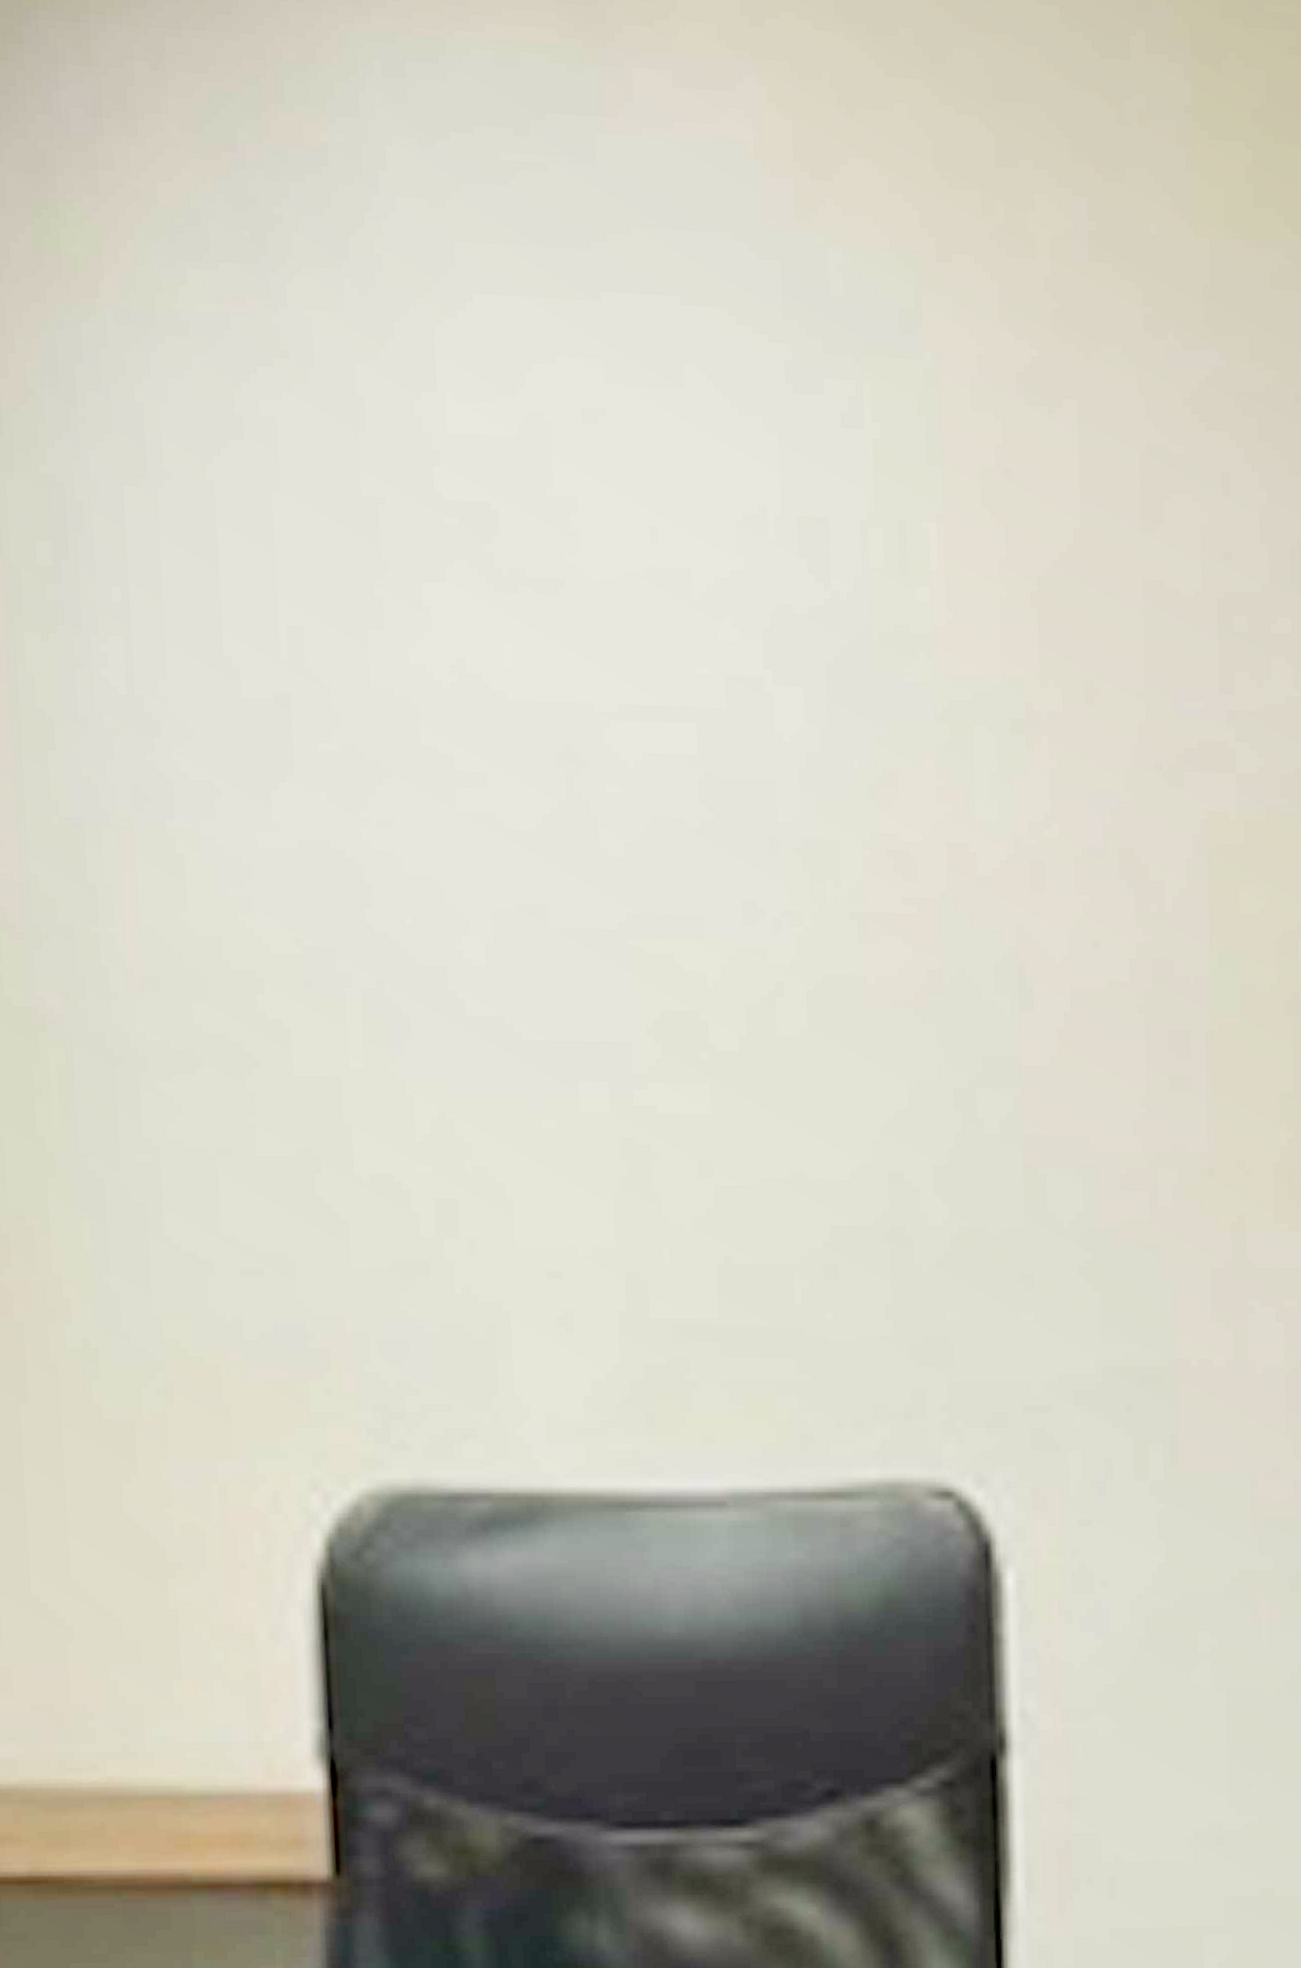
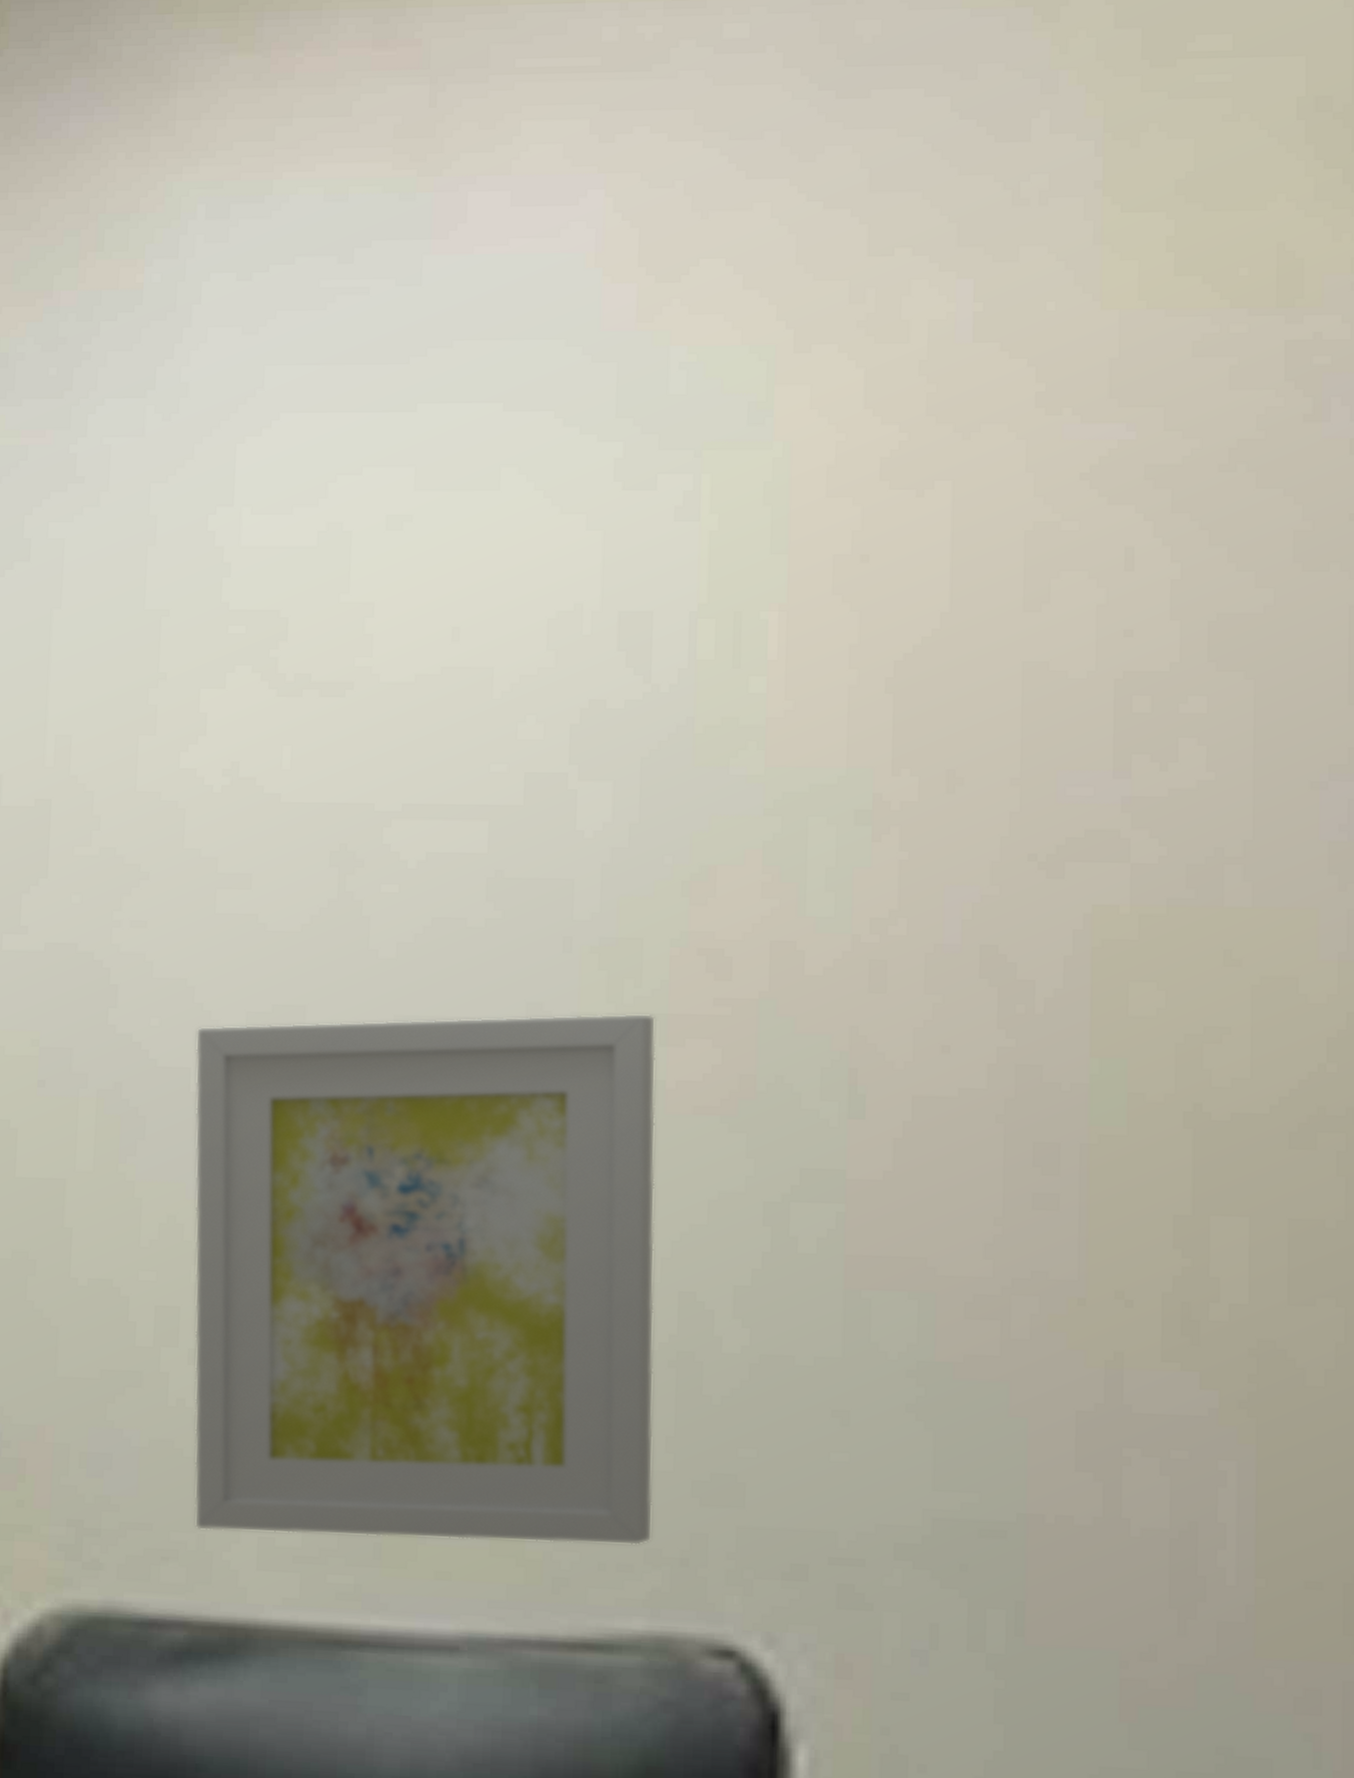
wall art: none [448,911,880,1408] -> present [194,1013,657,1546]

